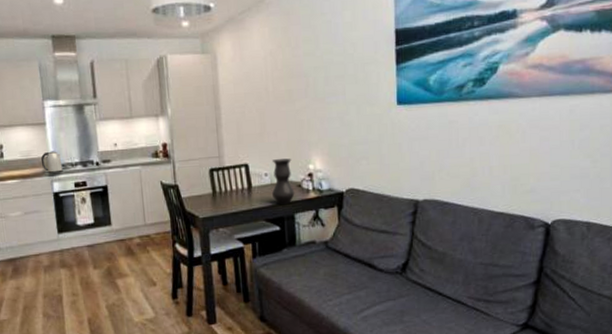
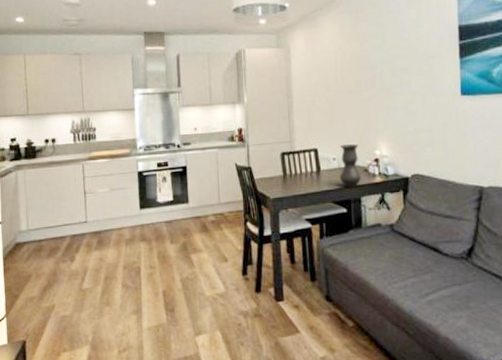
kettle: present [40,151,63,174] -> none [128,134,148,155]

